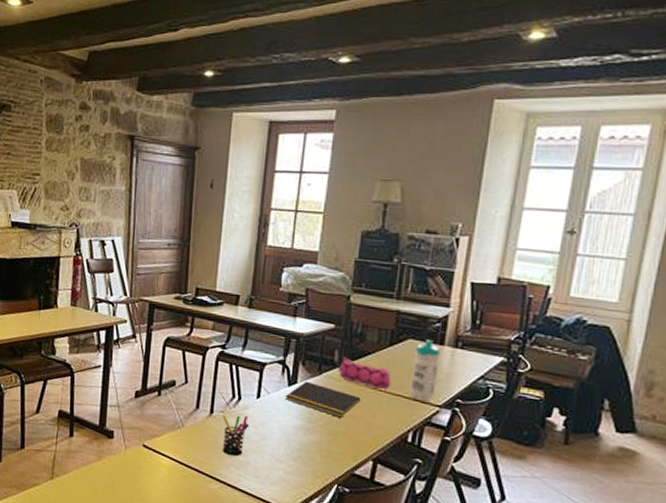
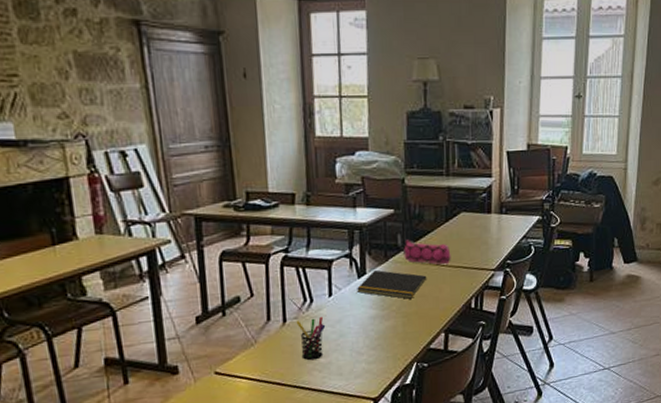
water bottle: present [409,339,441,401] -> none [467,209,489,268]

